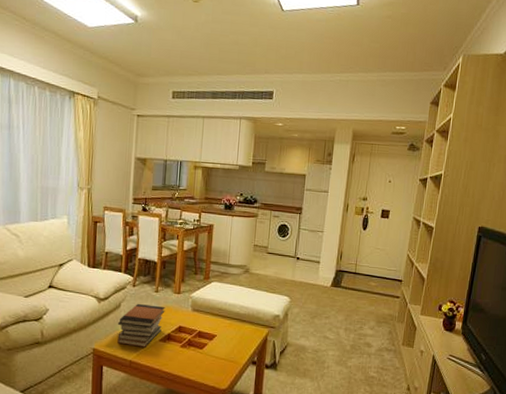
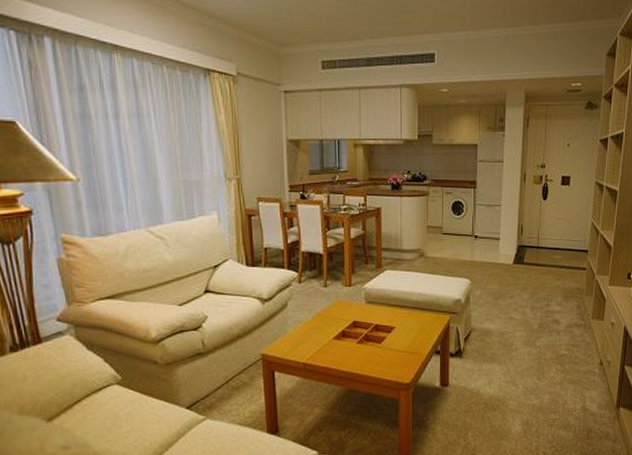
book stack: present [117,303,165,347] -> none [285,300,337,348]

